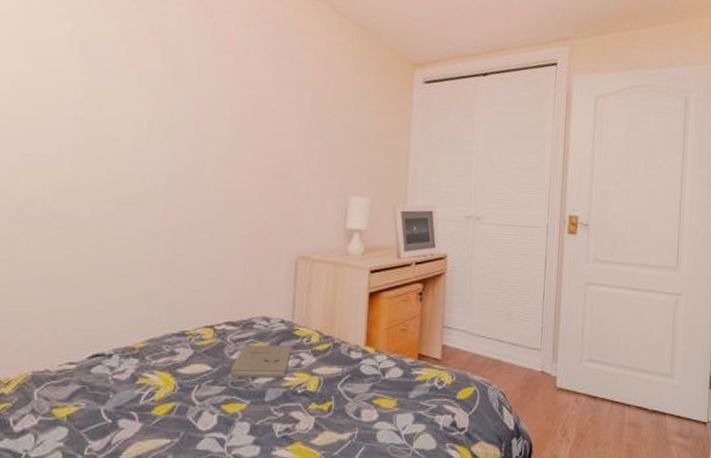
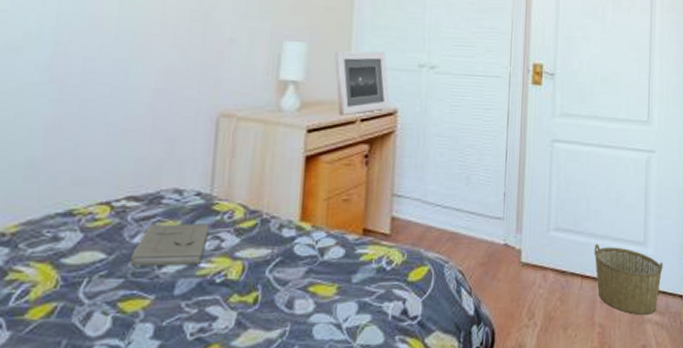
basket: none [623,374,688,437] -> present [594,243,663,315]

